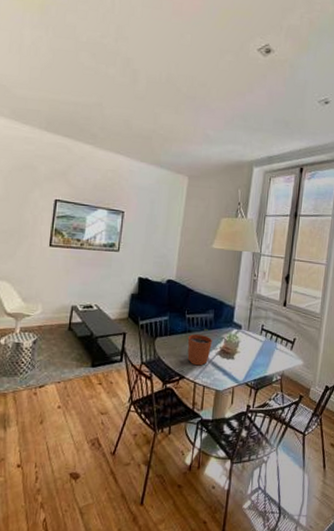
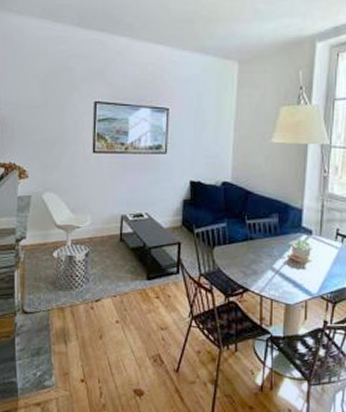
plant pot: present [187,329,212,366] -> none [249,236,278,277]

